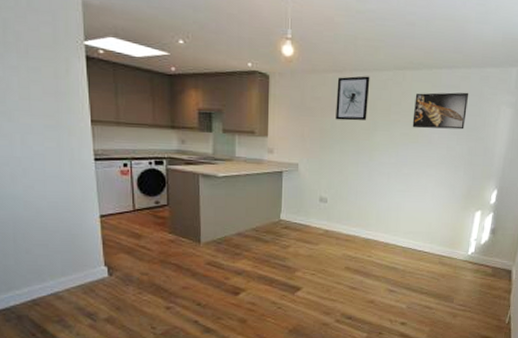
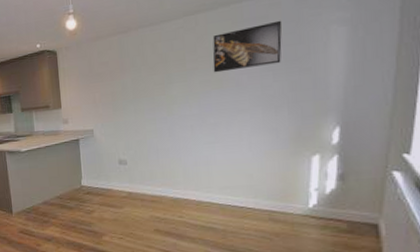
wall art: present [336,76,370,121] -> none [123,29,160,81]

